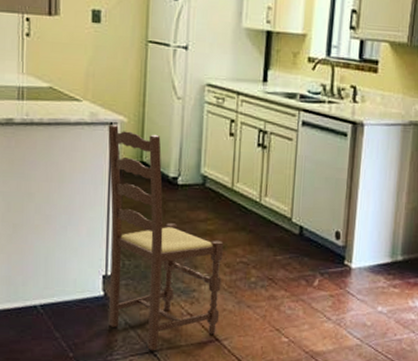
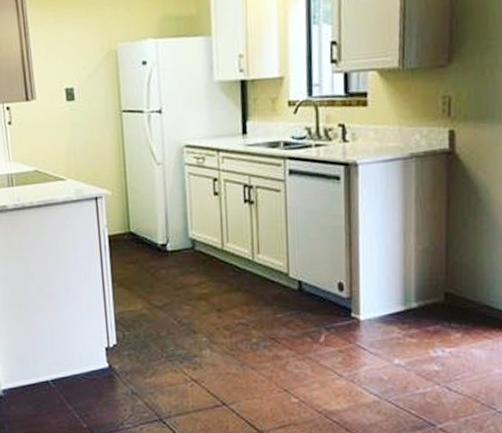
dining chair: present [108,125,224,351] -> none [93,199,224,419]

